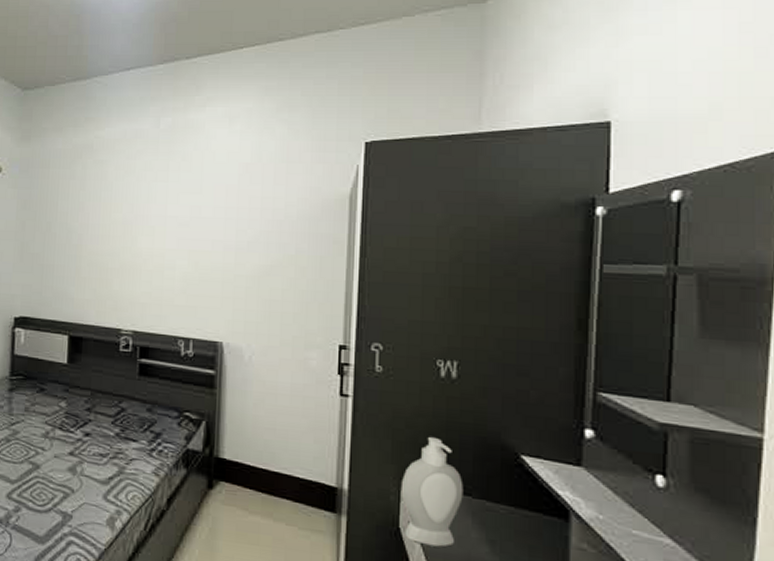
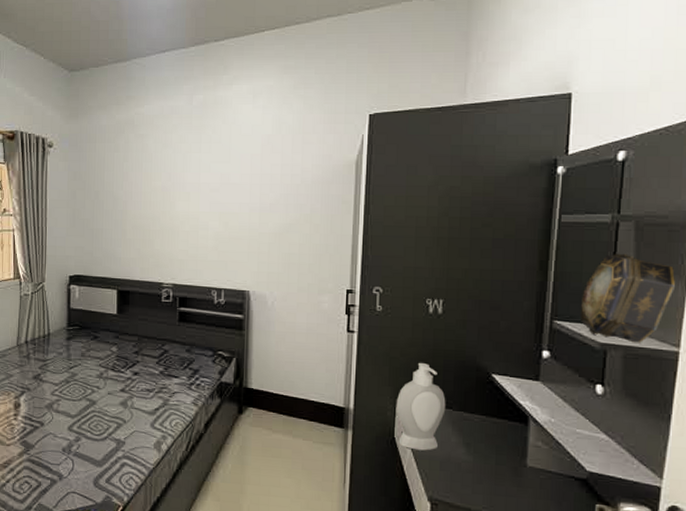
jewelry box: none [631,313,753,425] -> present [580,253,675,343]

